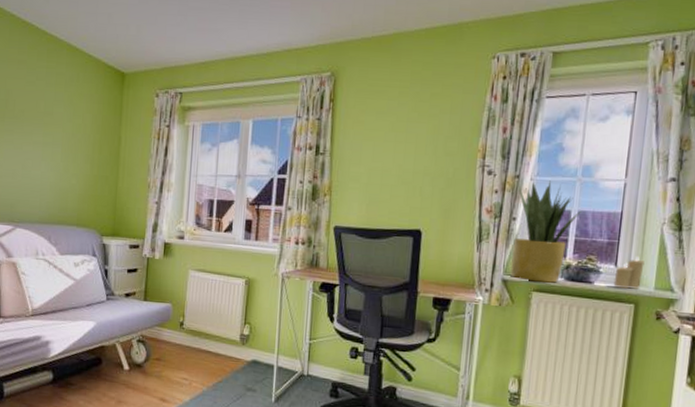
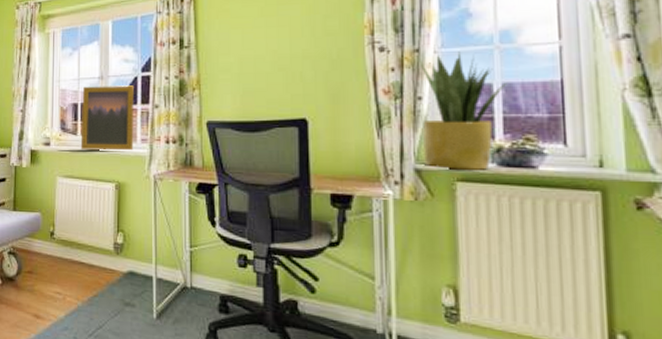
picture frame: none [214,183,269,250] -> present [80,85,134,151]
candle: present [613,256,645,289] -> none [565,132,606,172]

